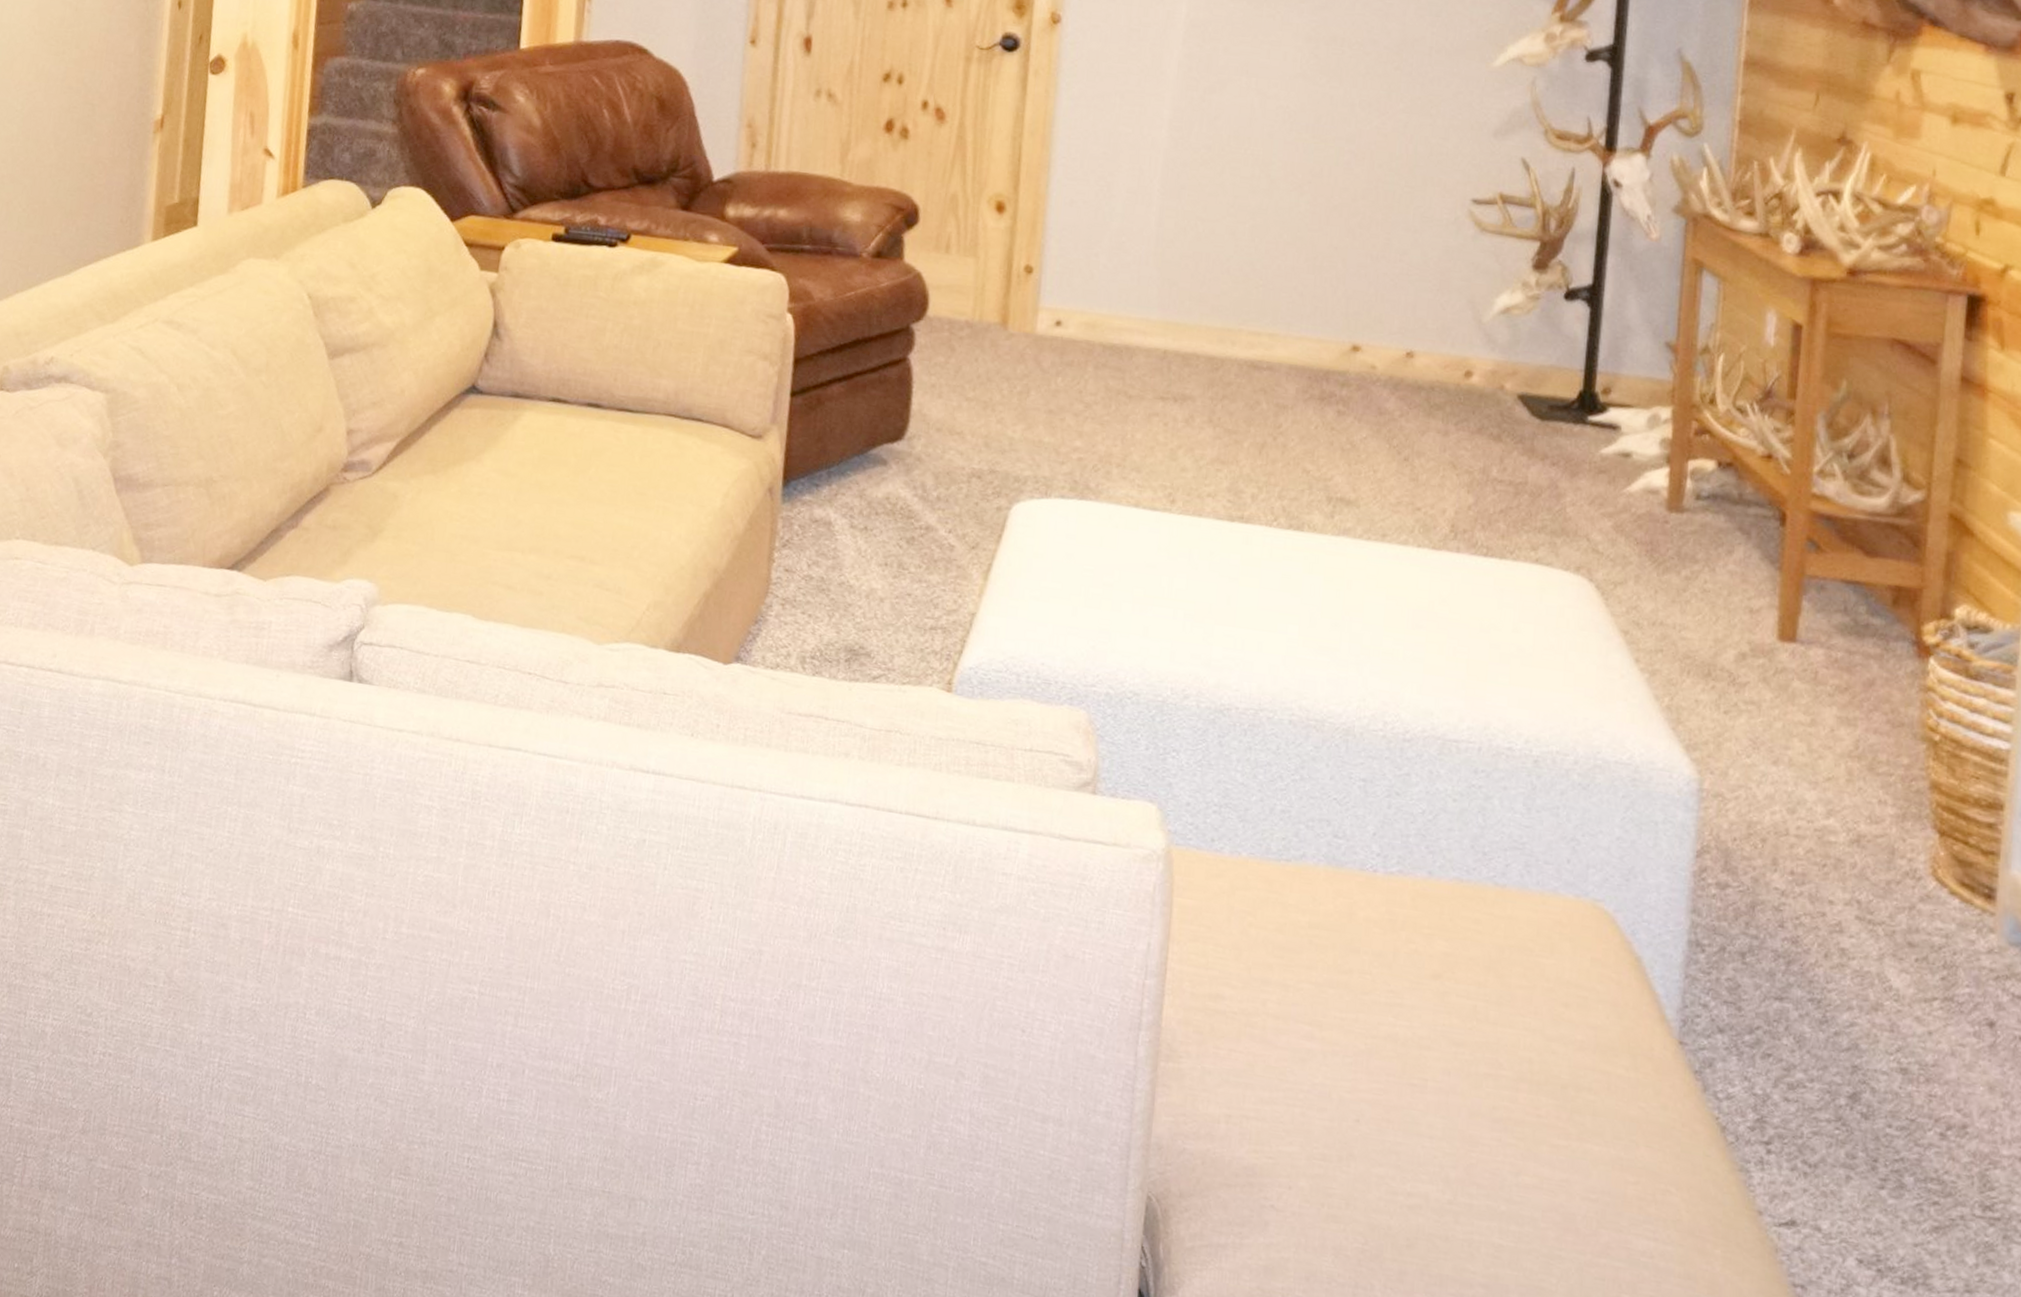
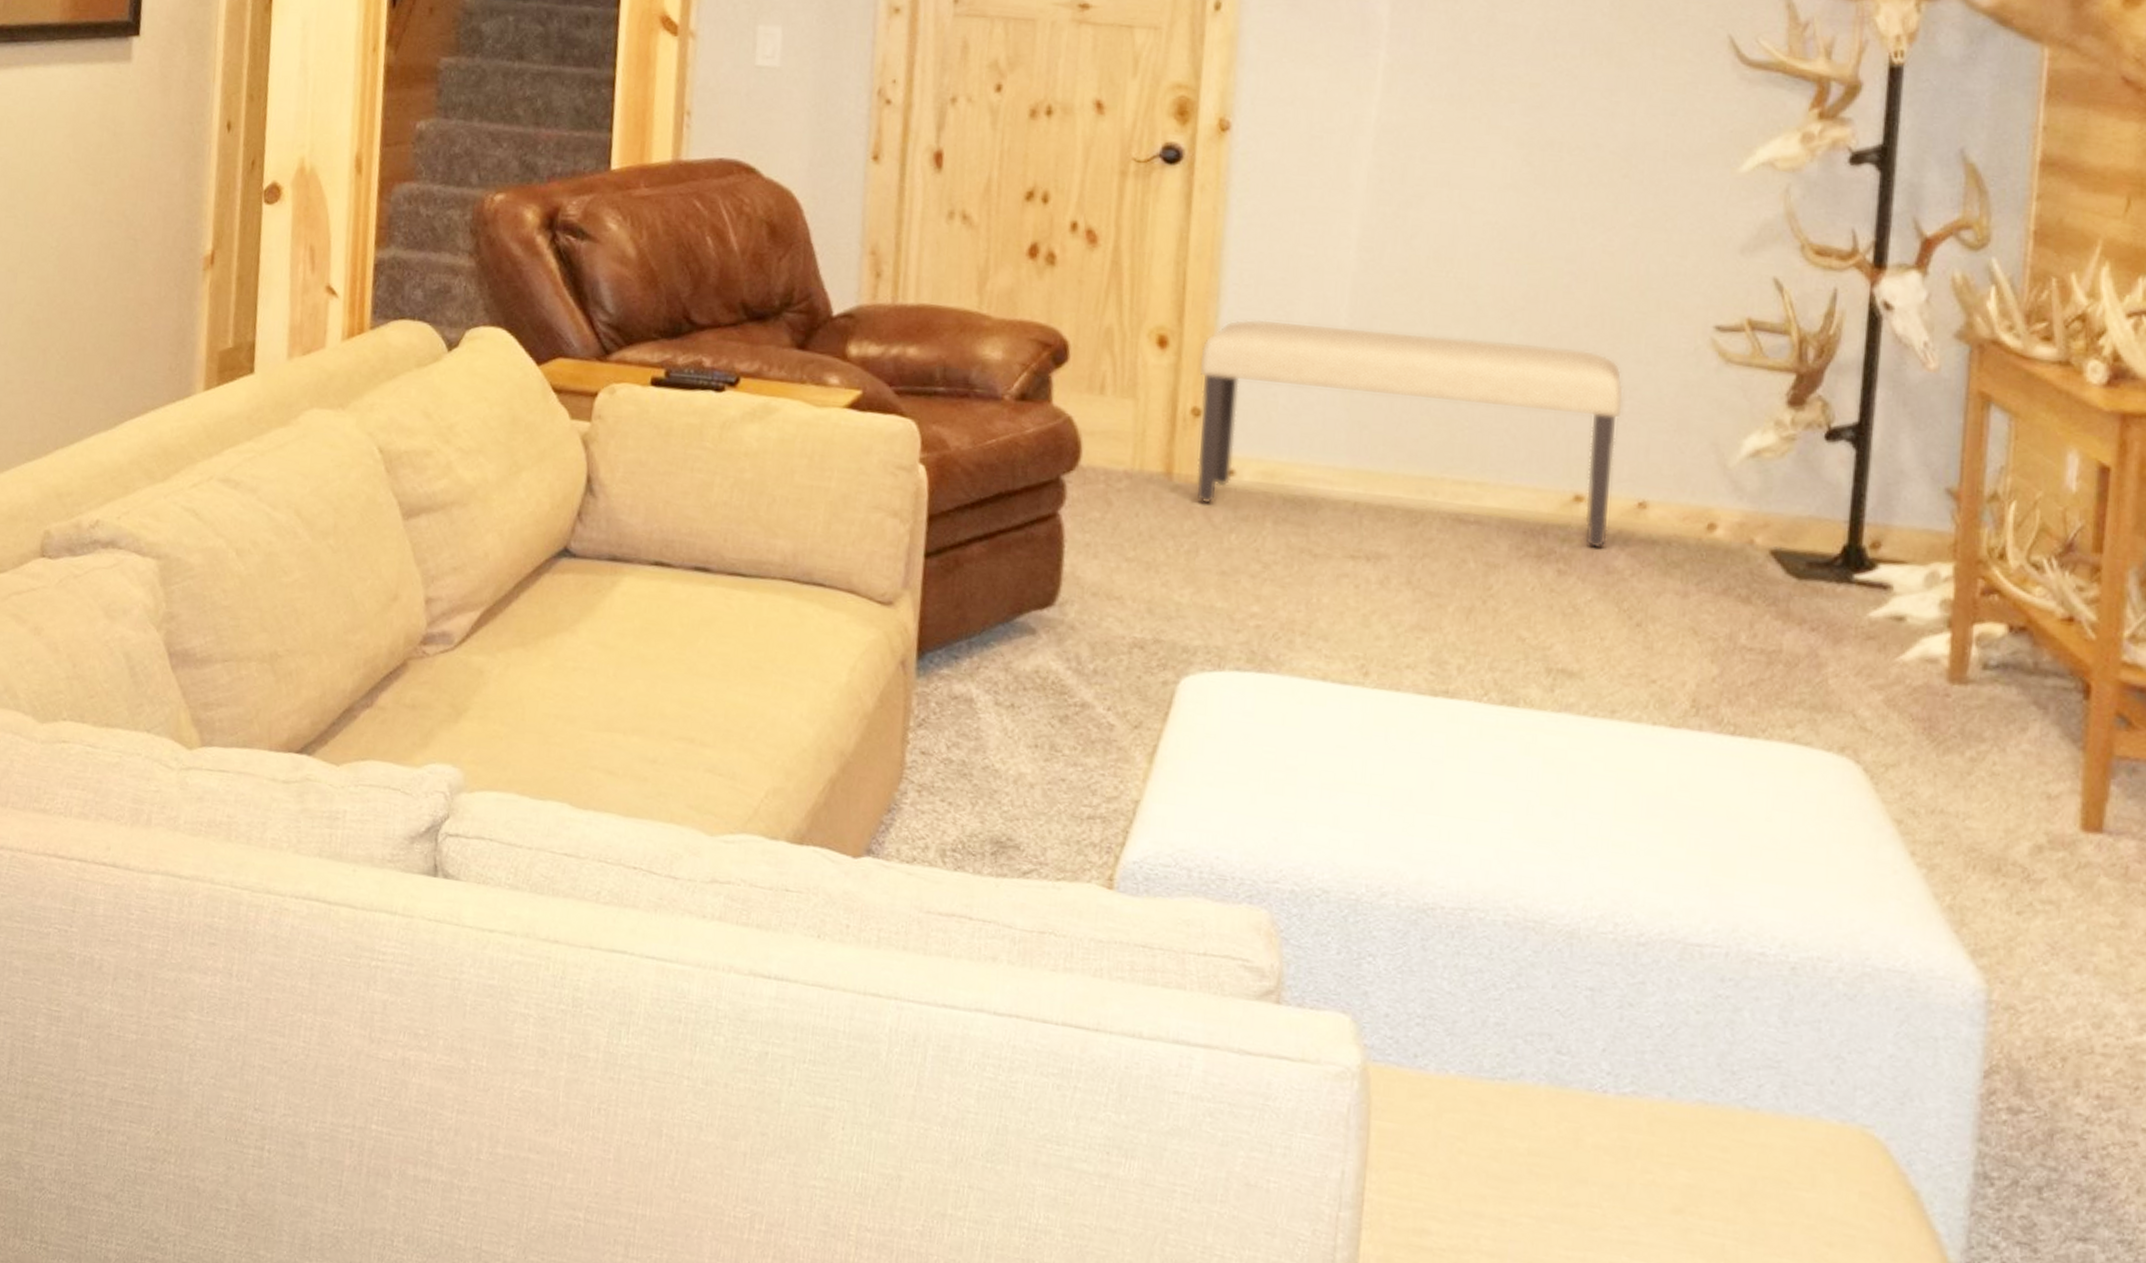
bench: none [1027,188,1395,393] -> present [1195,319,1625,549]

